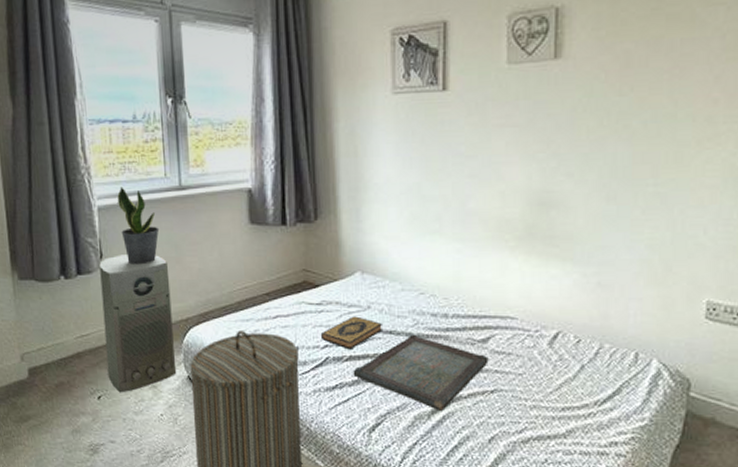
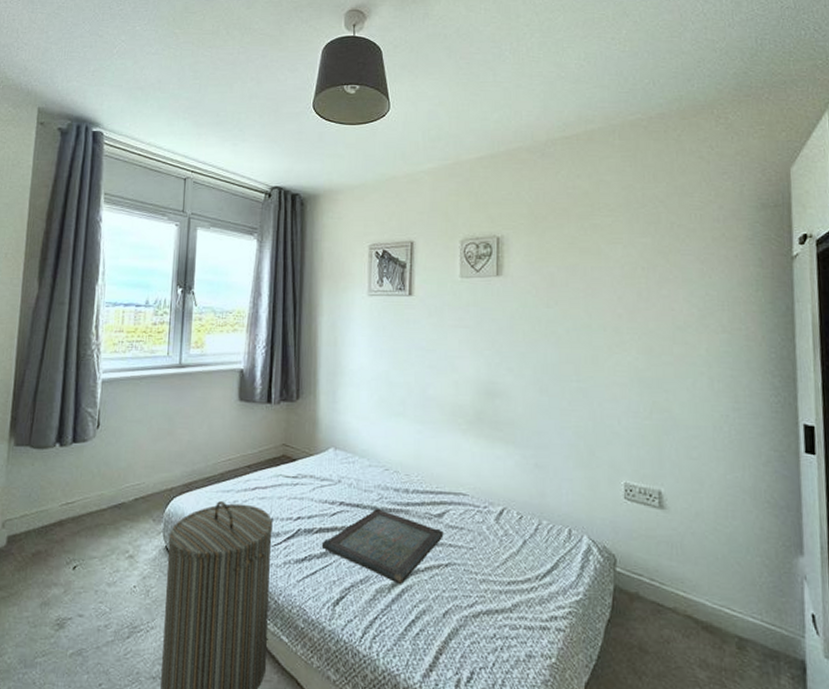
air purifier: present [99,255,177,393] -> none [86,425,160,563]
potted plant: present [117,187,160,265] -> none [120,362,156,435]
hardback book: present [320,316,382,350] -> none [294,489,350,522]

